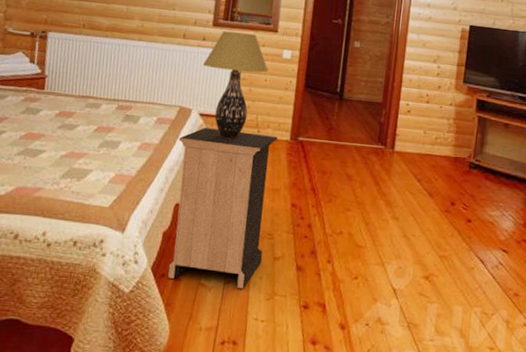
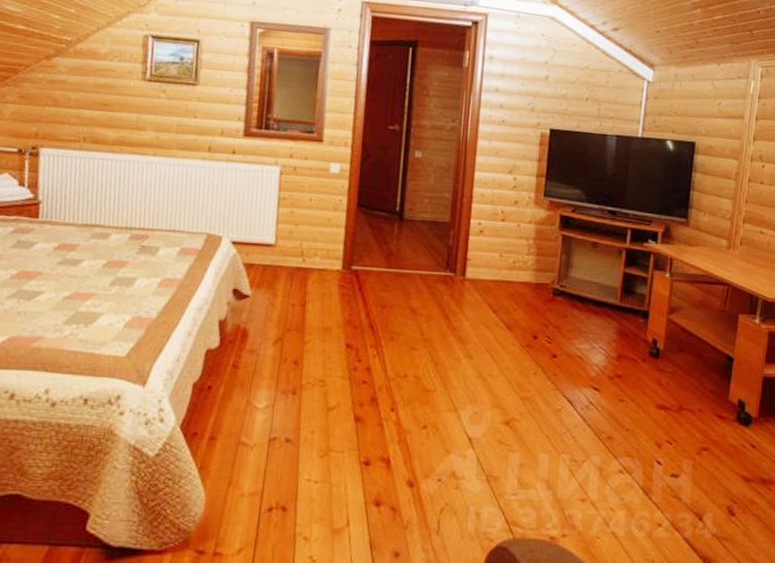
nightstand: present [168,128,278,288] -> none [201,258,327,445]
table lamp: present [202,31,269,139] -> none [232,141,314,271]

